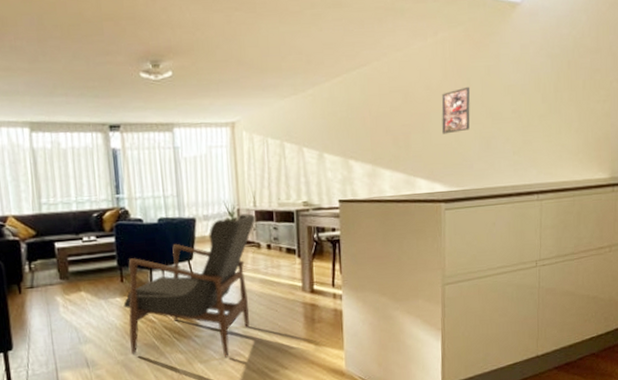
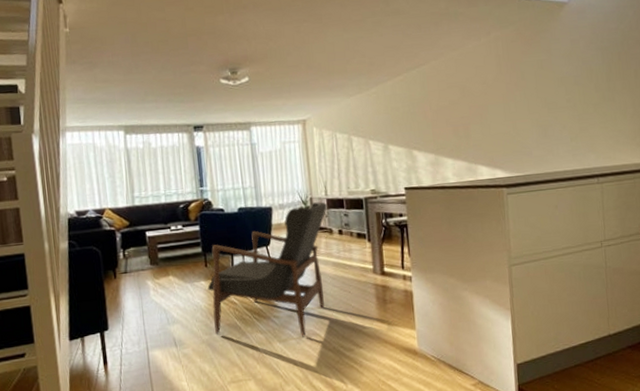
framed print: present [441,86,471,135] -> none [498,79,527,124]

